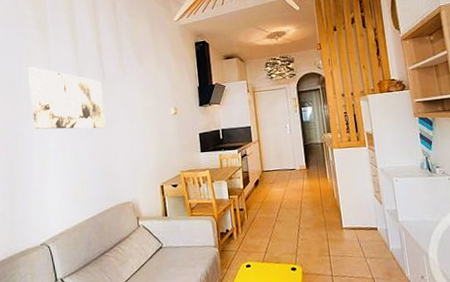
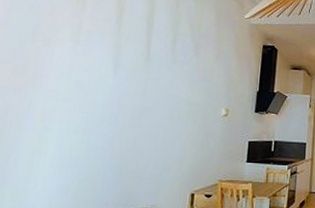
wall art: present [28,67,106,130] -> none [37,27,143,117]

